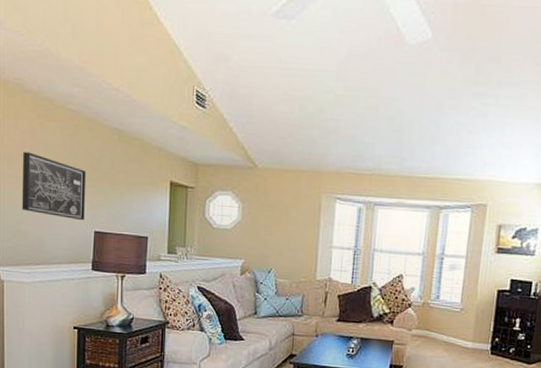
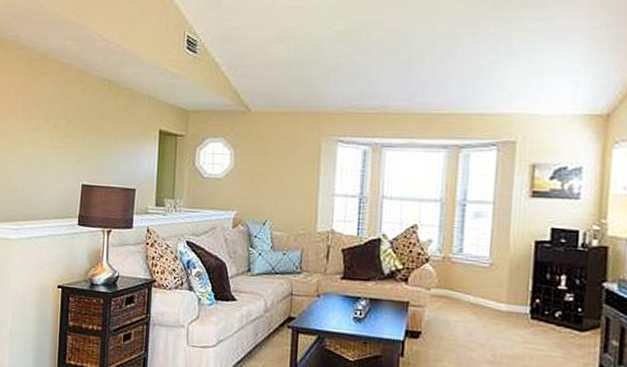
wall art: present [22,151,87,220] -> none [12,107,76,173]

